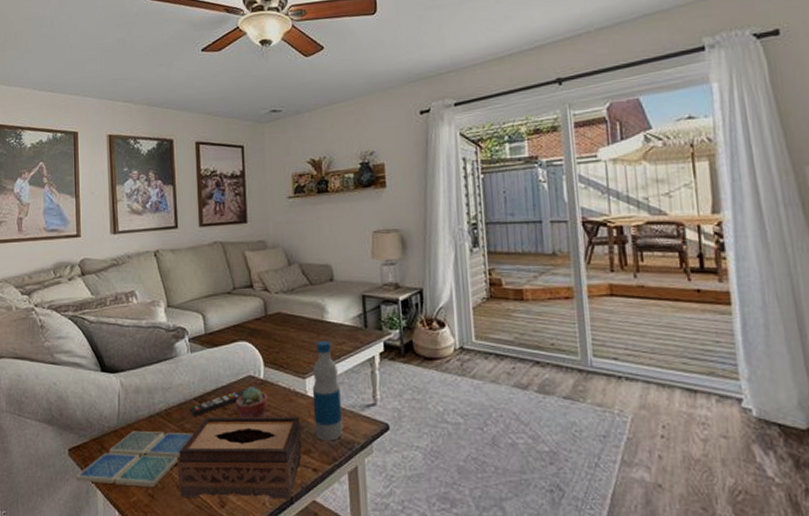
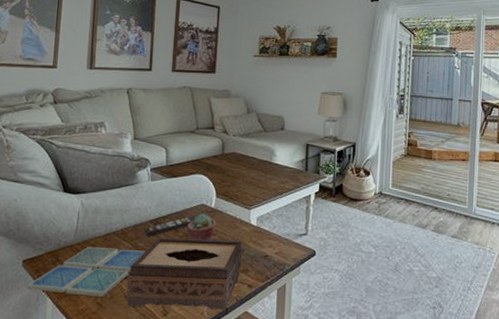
bottle: present [312,340,344,441] -> none [253,178,279,263]

